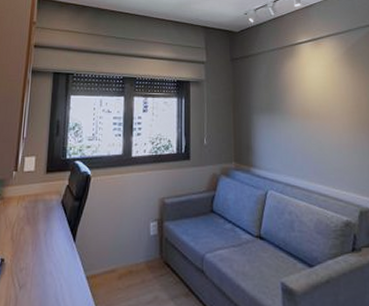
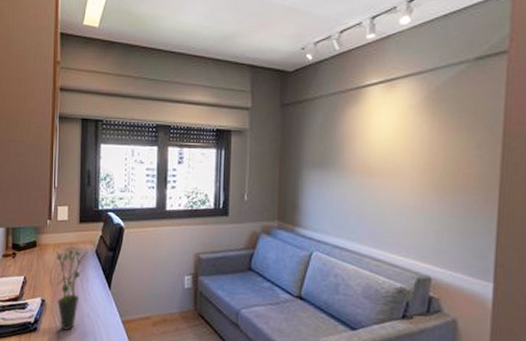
potted plant: none [18,198,55,294] -> present [56,247,89,331]

